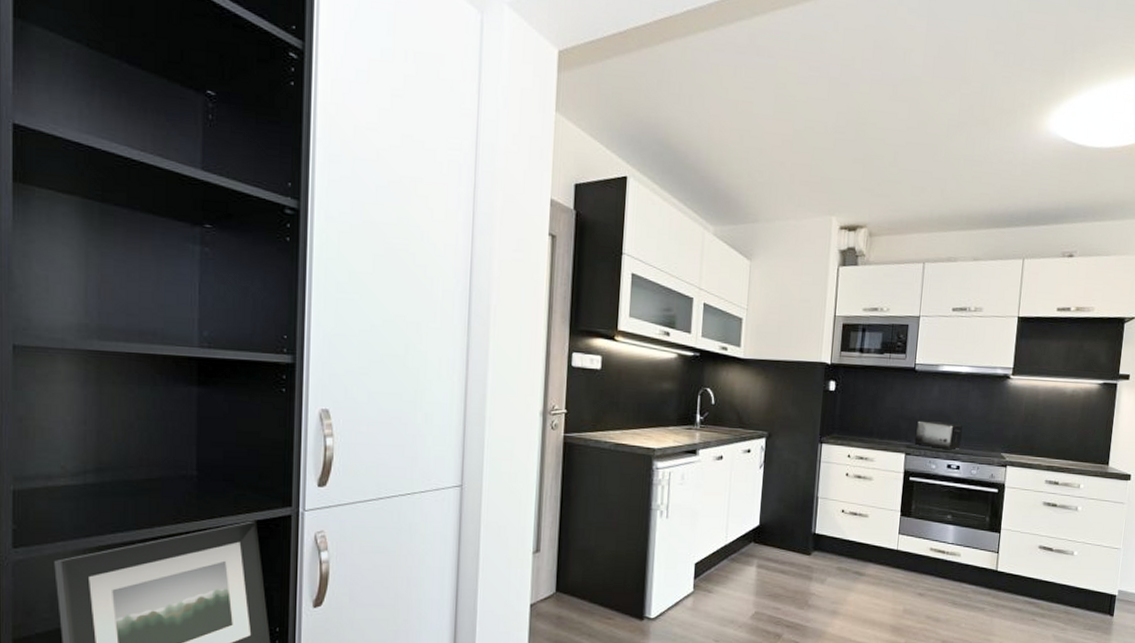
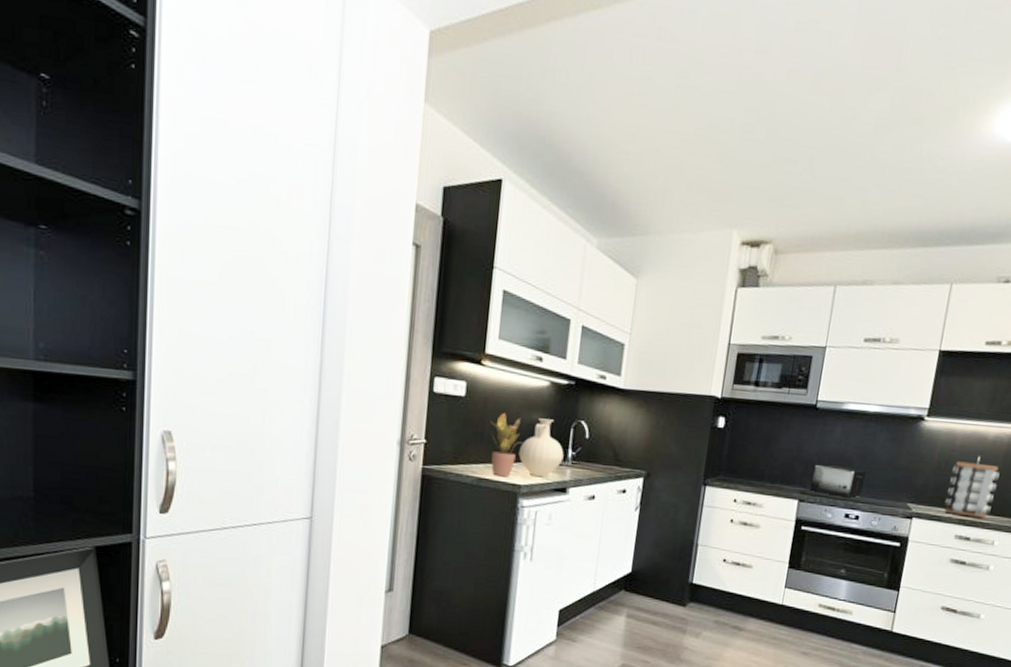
potted plant: none [624,382,655,442] -> present [490,412,523,477]
ceramic jug: none [652,387,693,441] -> present [518,418,564,478]
spice rack: none [1033,409,1079,464] -> present [944,456,1000,518]

